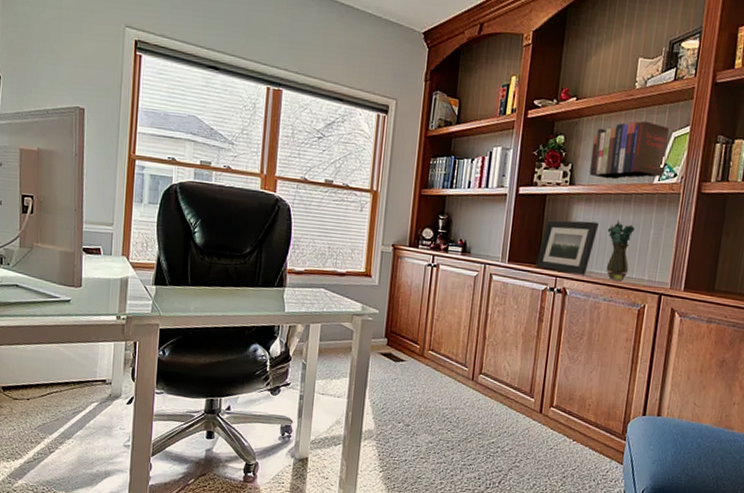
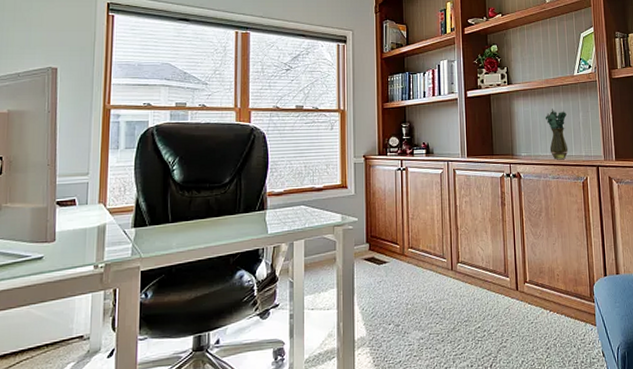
picture frame: present [535,220,598,275] -> none [491,112,537,159]
books: present [590,120,669,180] -> none [520,27,580,76]

